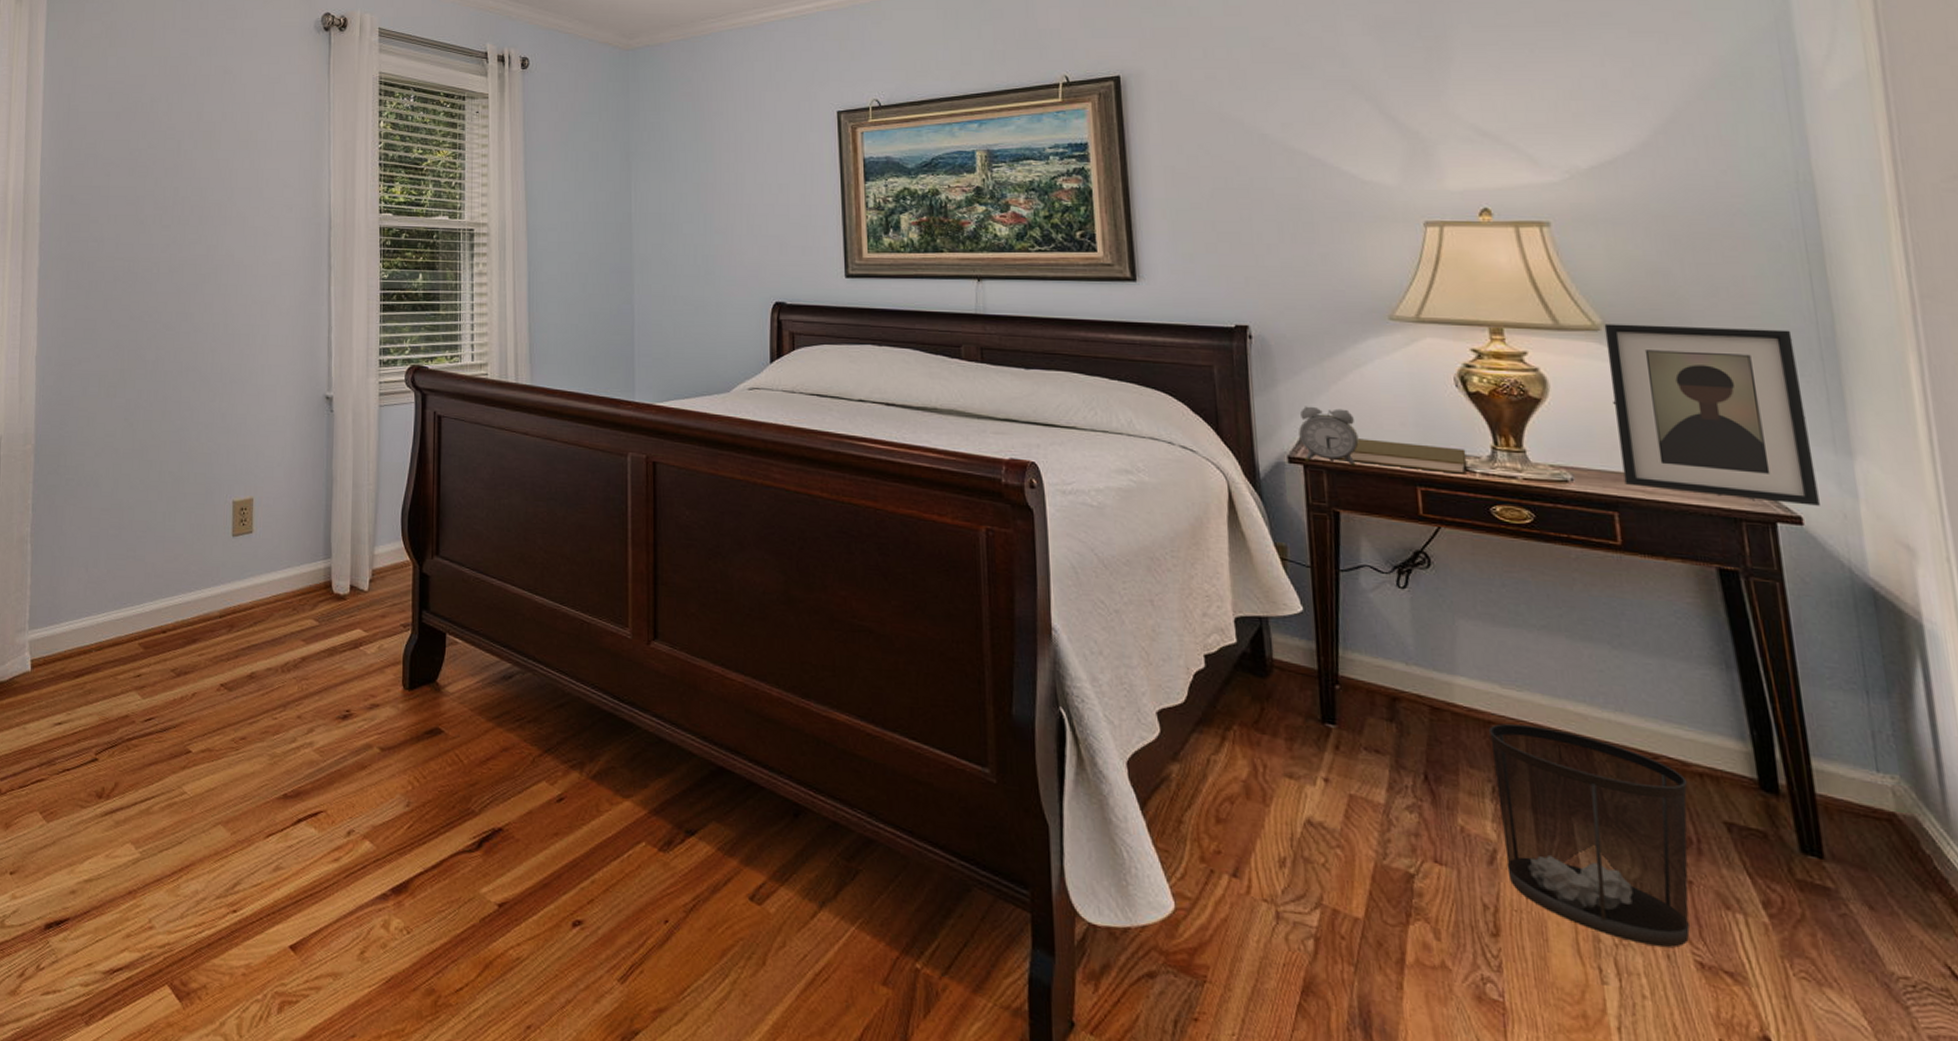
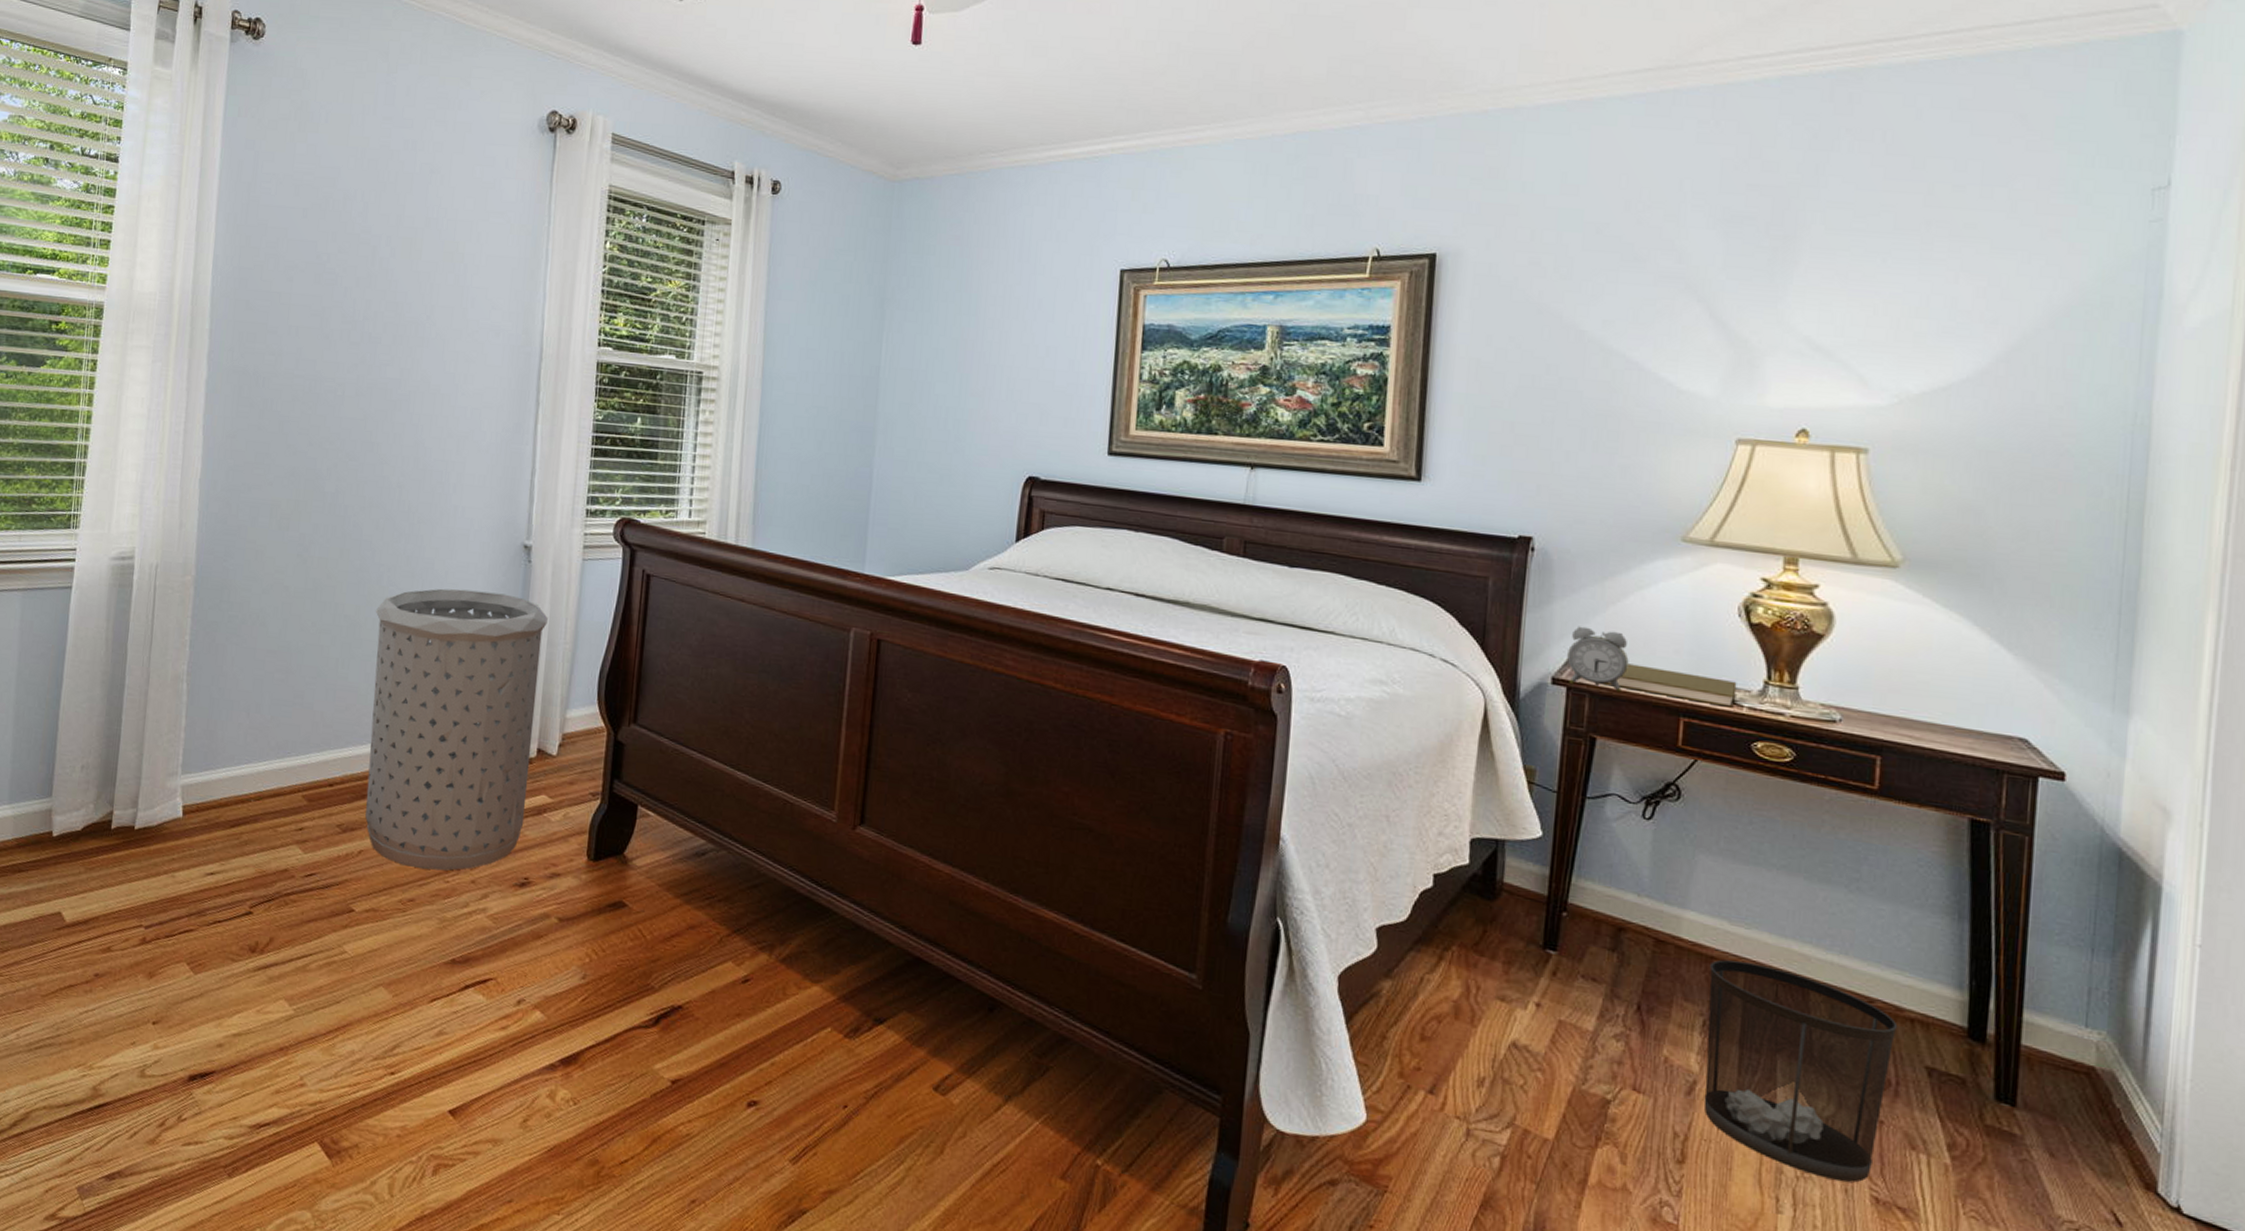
laundry basket: none [196,440,352,708] -> present [365,588,548,871]
picture frame: present [1604,323,1820,506] -> none [1893,561,2094,763]

